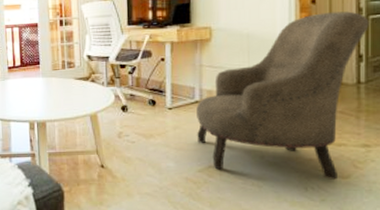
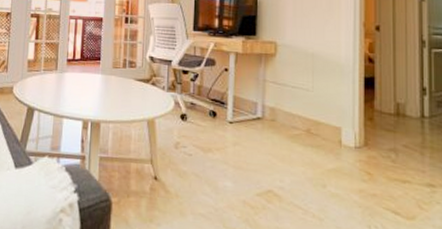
armchair: present [196,11,369,180] -> none [257,41,432,220]

